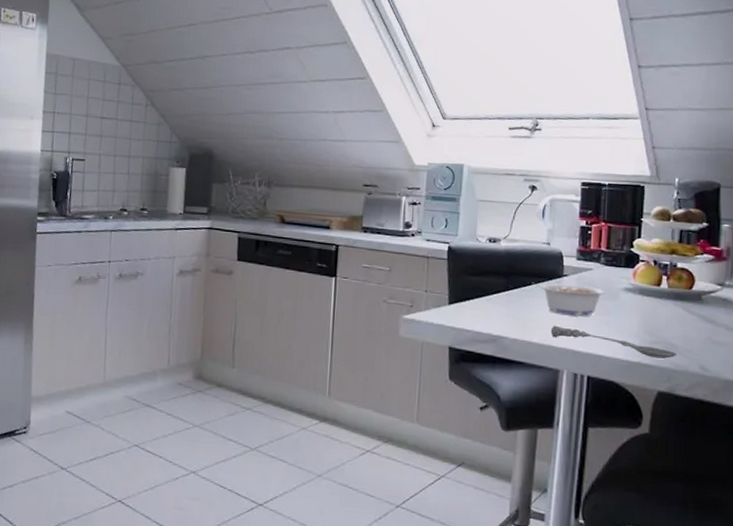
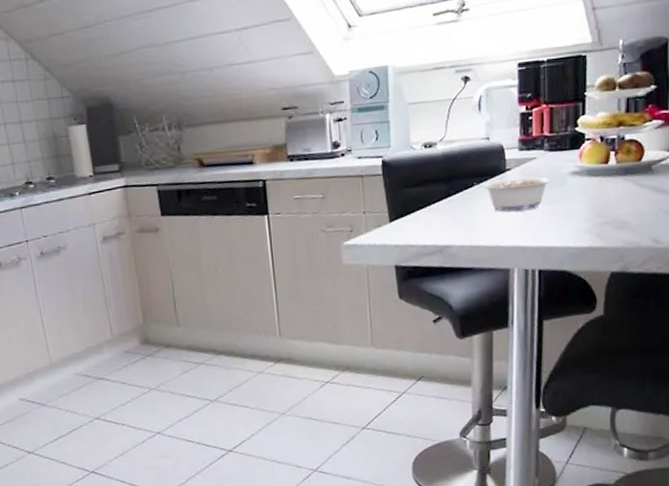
soupspoon: present [550,325,677,359] -> none [497,223,629,240]

